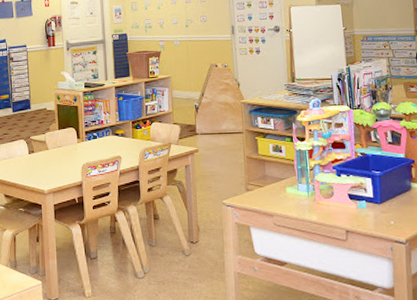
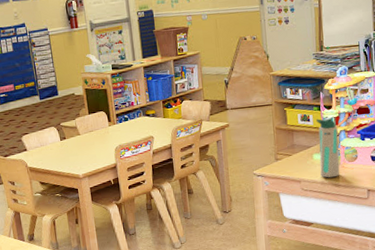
water bottle: none [288,150,316,214] -> present [315,117,340,178]

